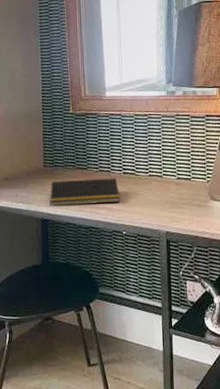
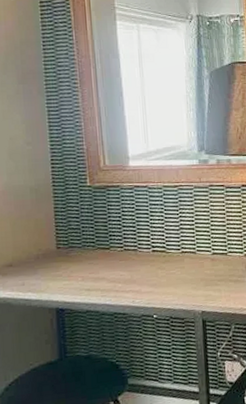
notepad: present [50,178,121,207] -> none [66,257,150,294]

